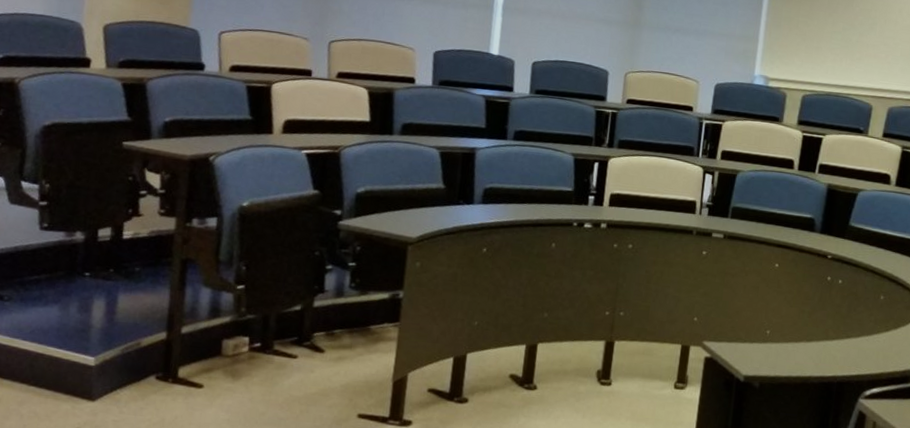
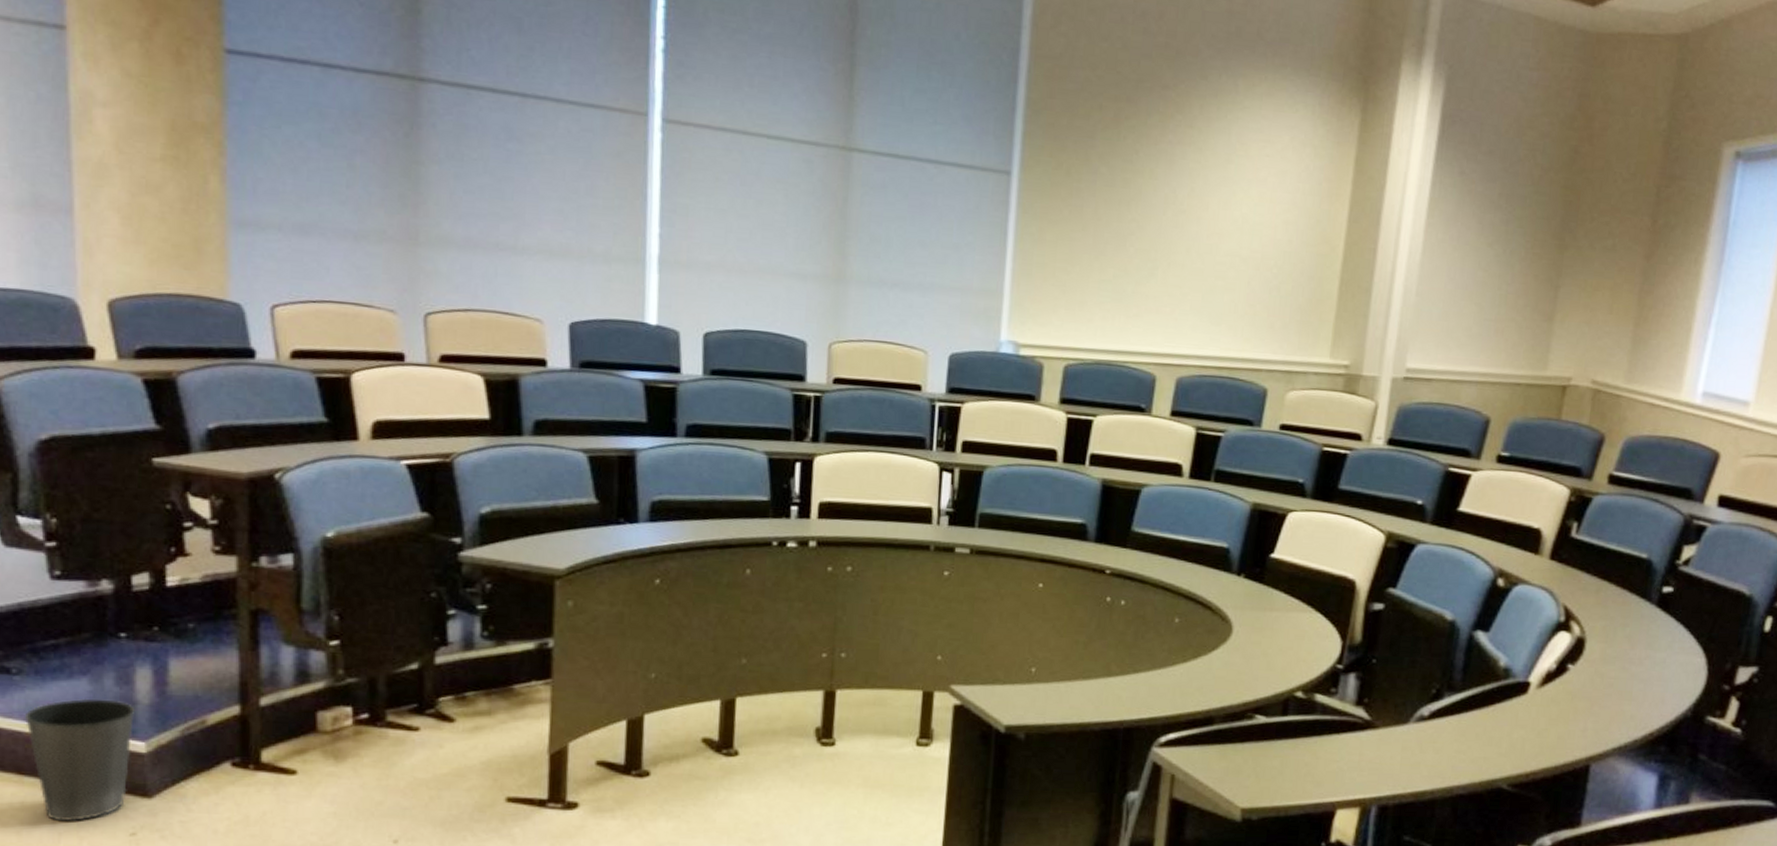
waste basket: none [9,321,90,416] -> present [24,698,136,821]

